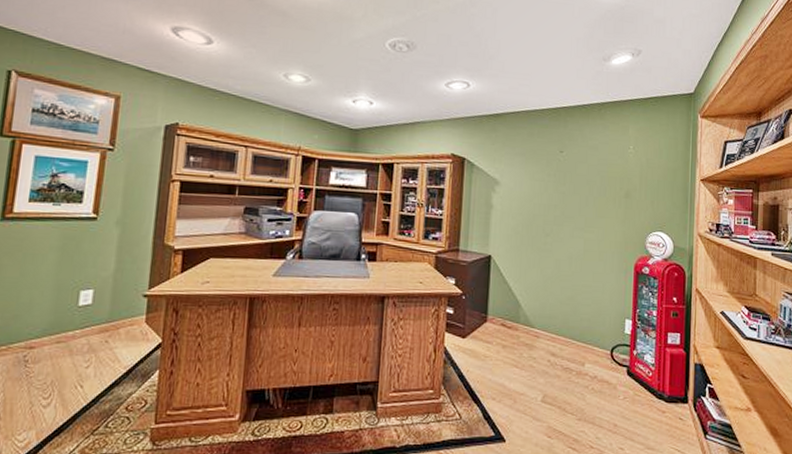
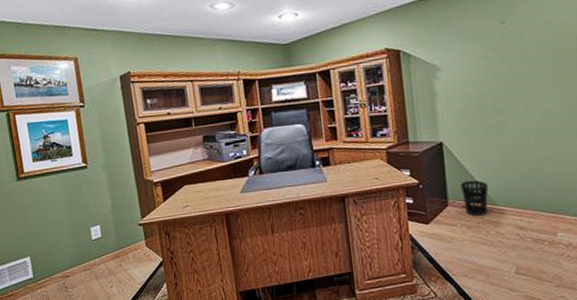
wastebasket: none [501,298,528,336] -> present [460,180,489,216]

